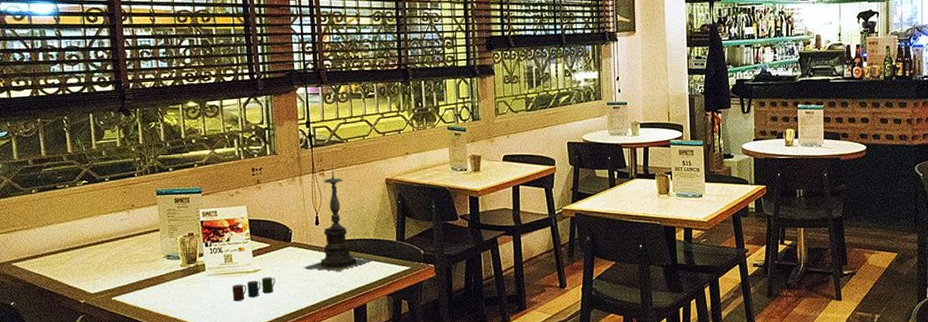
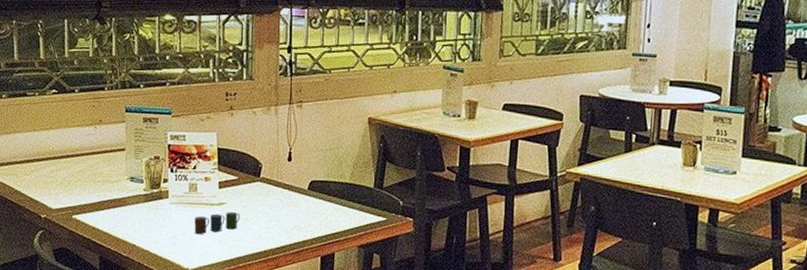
candle holder: present [303,165,372,271] -> none [270,96,345,214]

